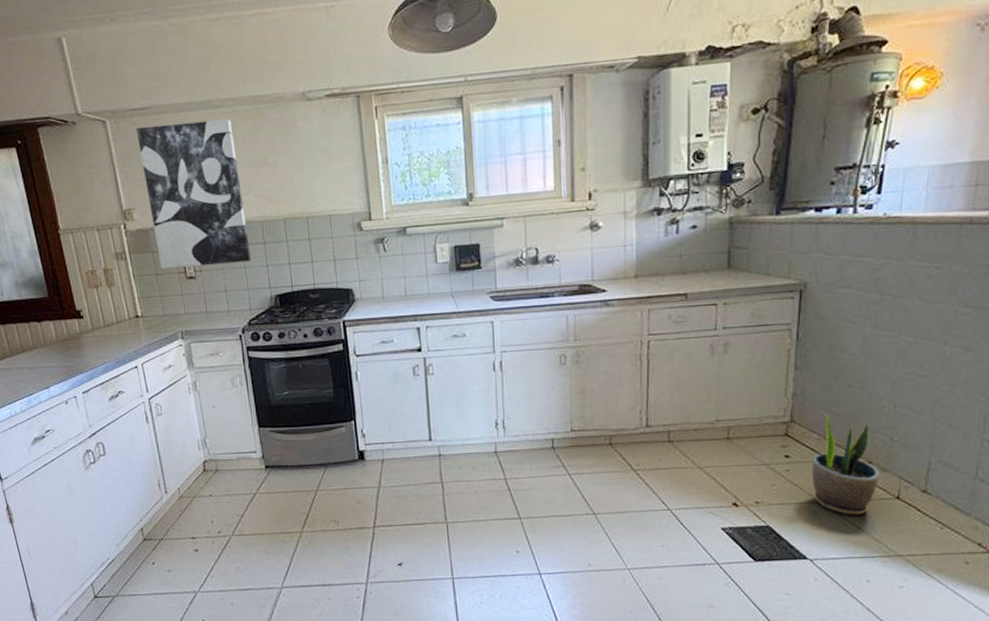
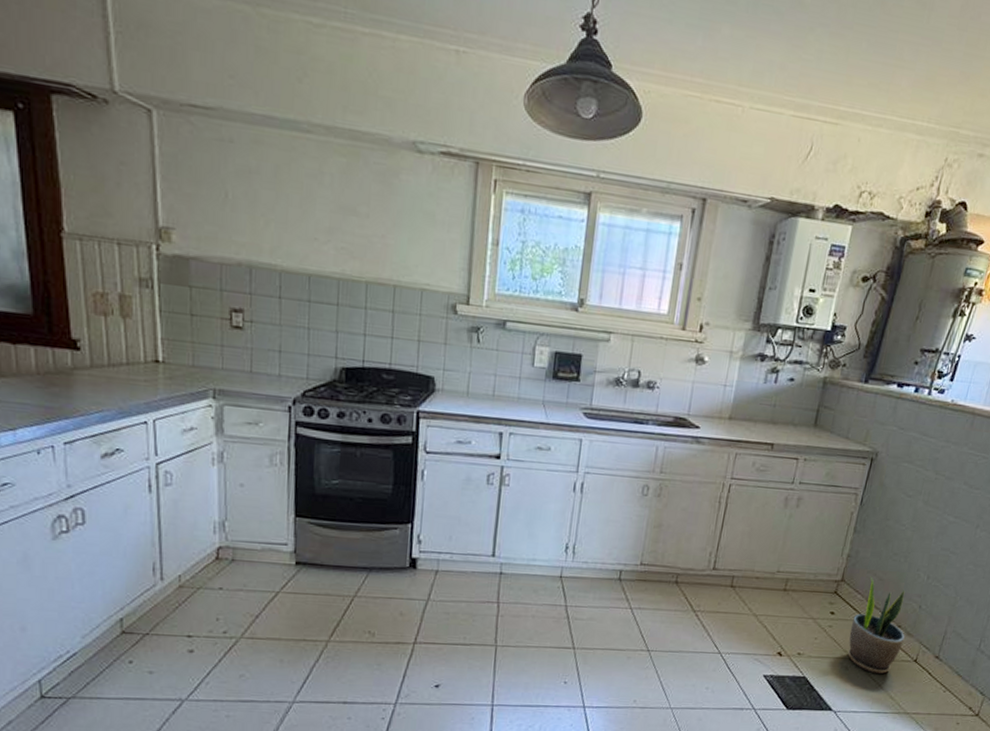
wall art: present [136,118,251,269] -> none [193,128,321,323]

